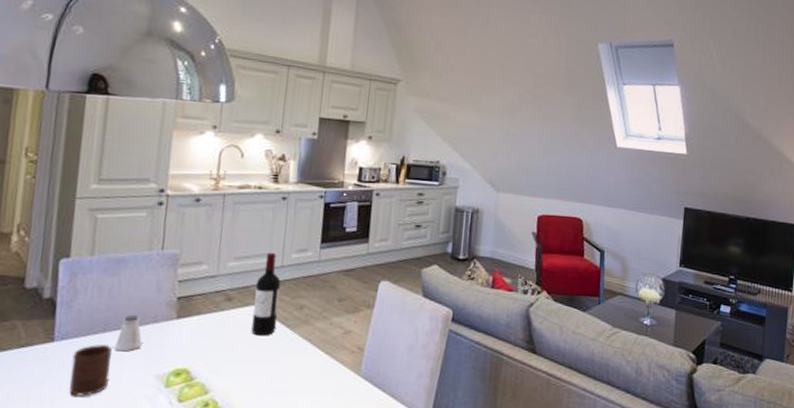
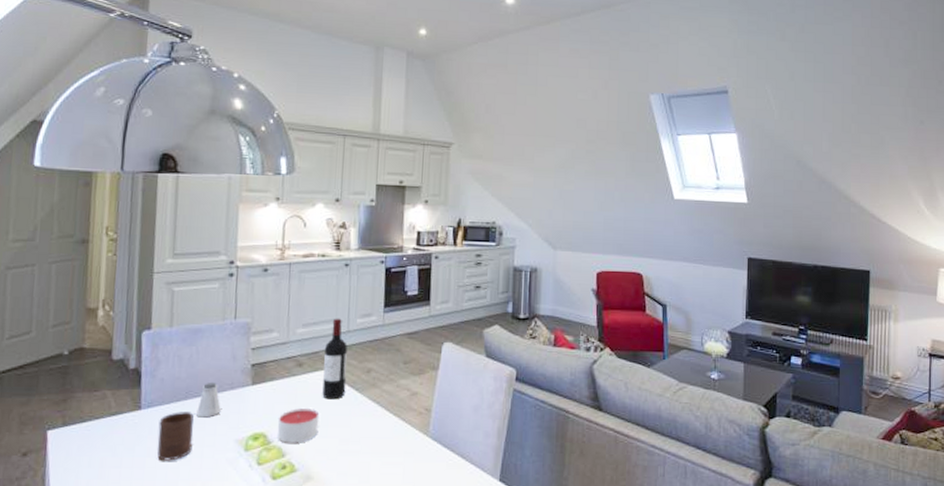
candle: none [201,344,248,380] -> present [278,408,320,443]

